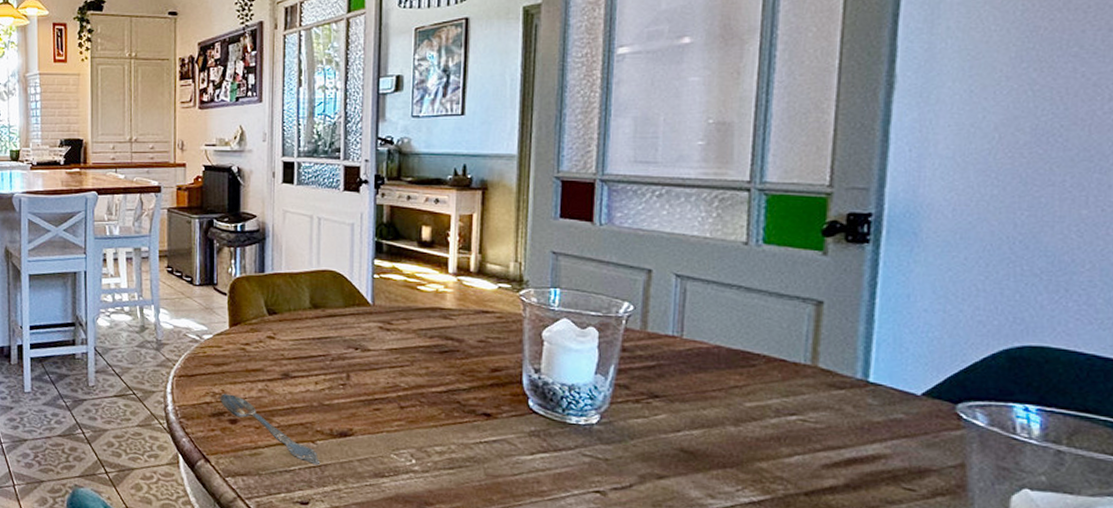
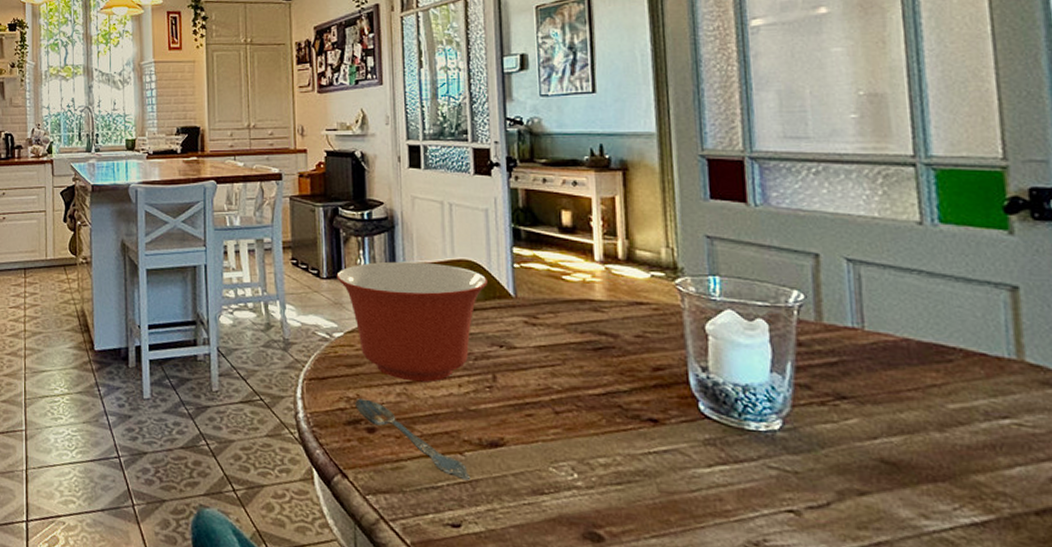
mixing bowl: none [208,270,348,380] -> present [336,261,488,382]

